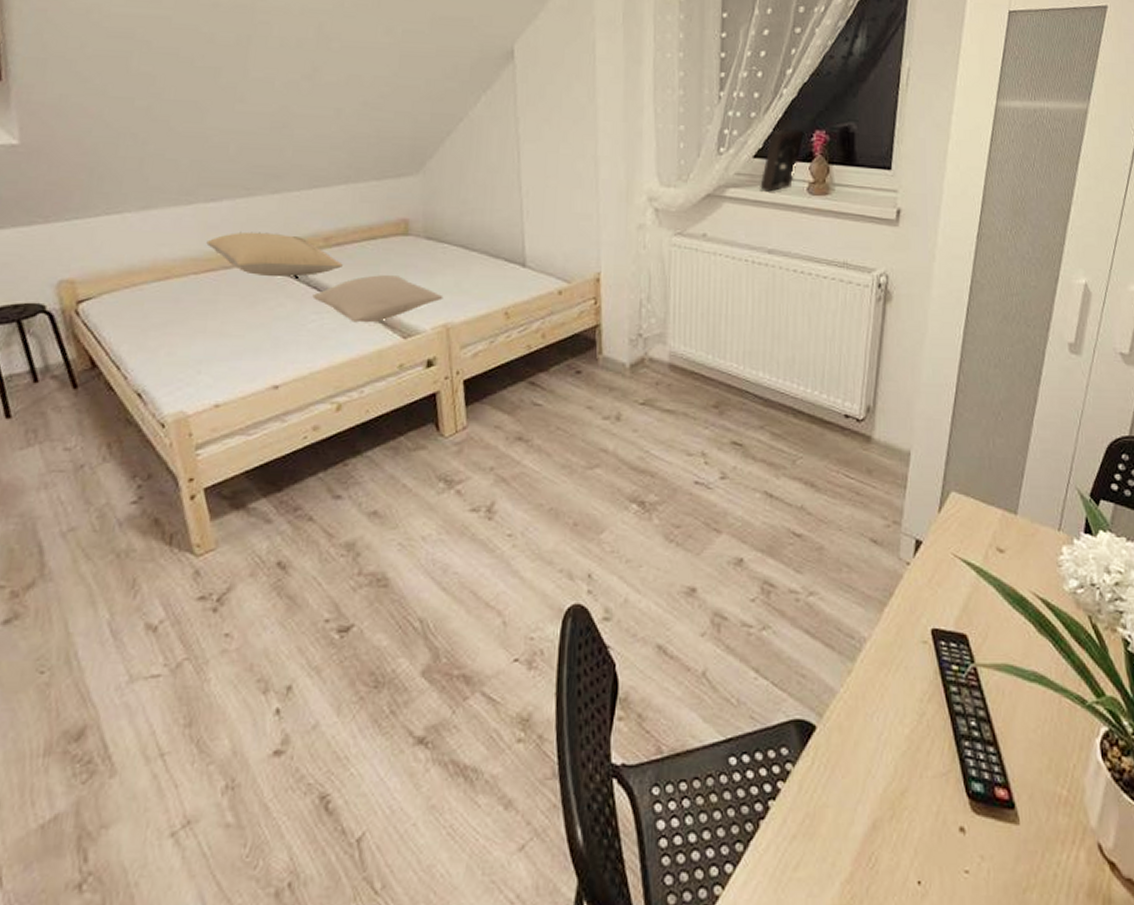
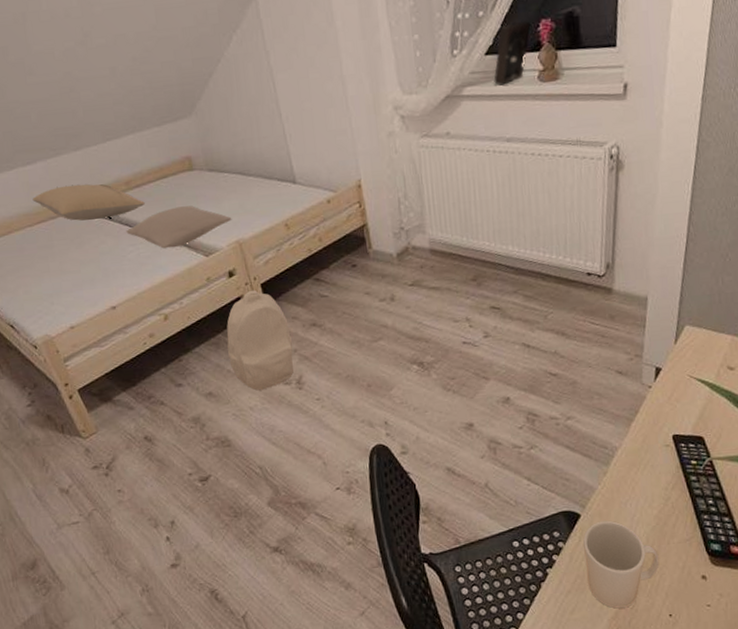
backpack: none [407,386,490,516] -> present [227,289,294,391]
mug: none [817,738,909,867] -> present [583,520,660,609]

